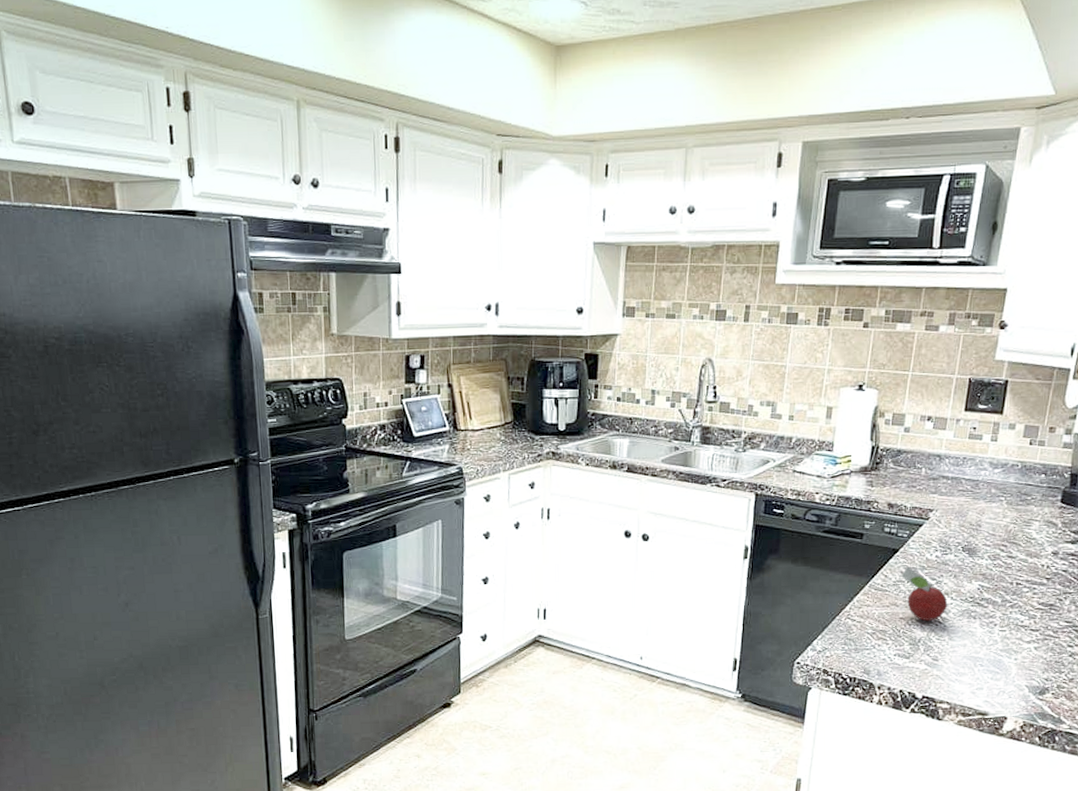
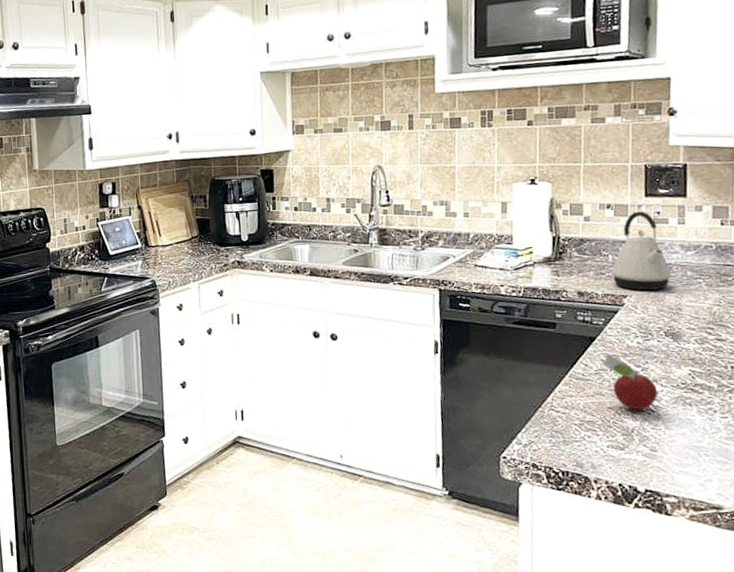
kettle: none [922,425,977,506] -> present [611,211,672,291]

